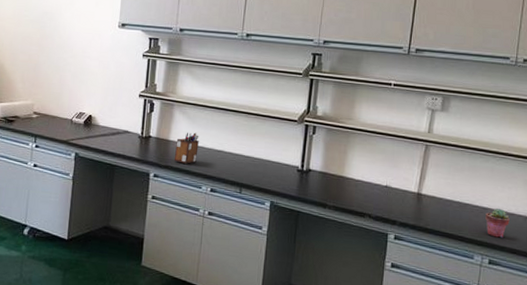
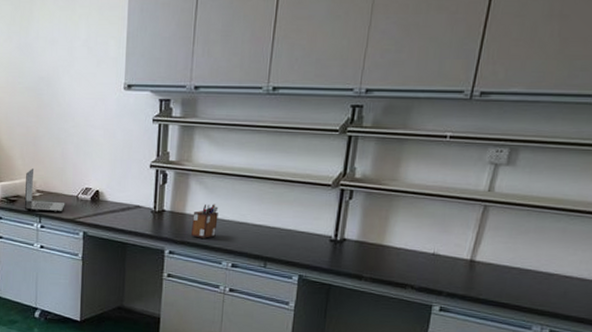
laptop: none [21,92,60,134] -> present [24,169,65,212]
potted succulent: present [485,208,510,238] -> none [550,274,580,306]

